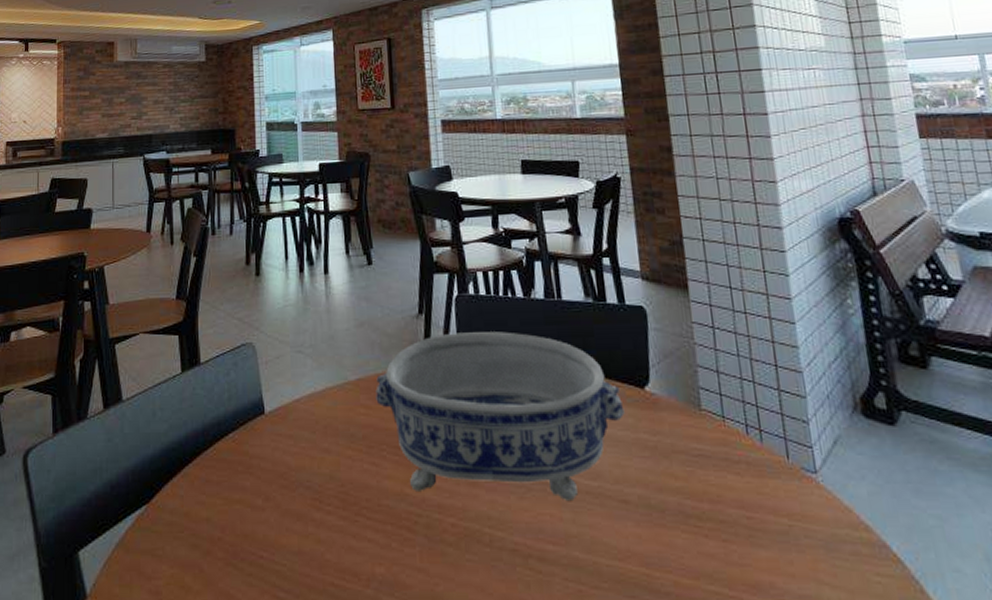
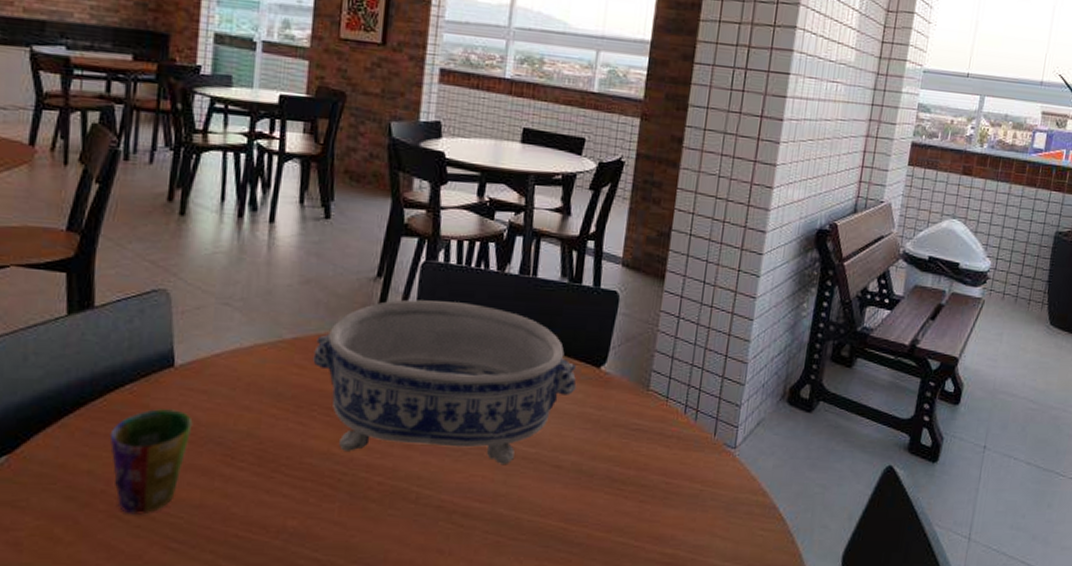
cup: none [220,454,285,562] -> present [109,408,193,515]

